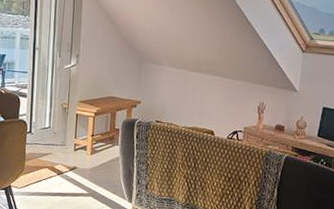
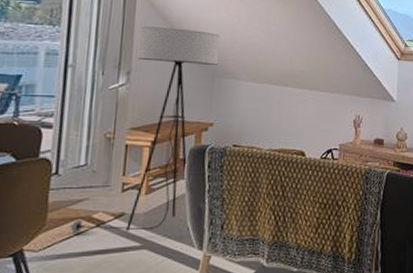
floor lamp: none [39,17,147,186] -> present [69,26,221,234]

